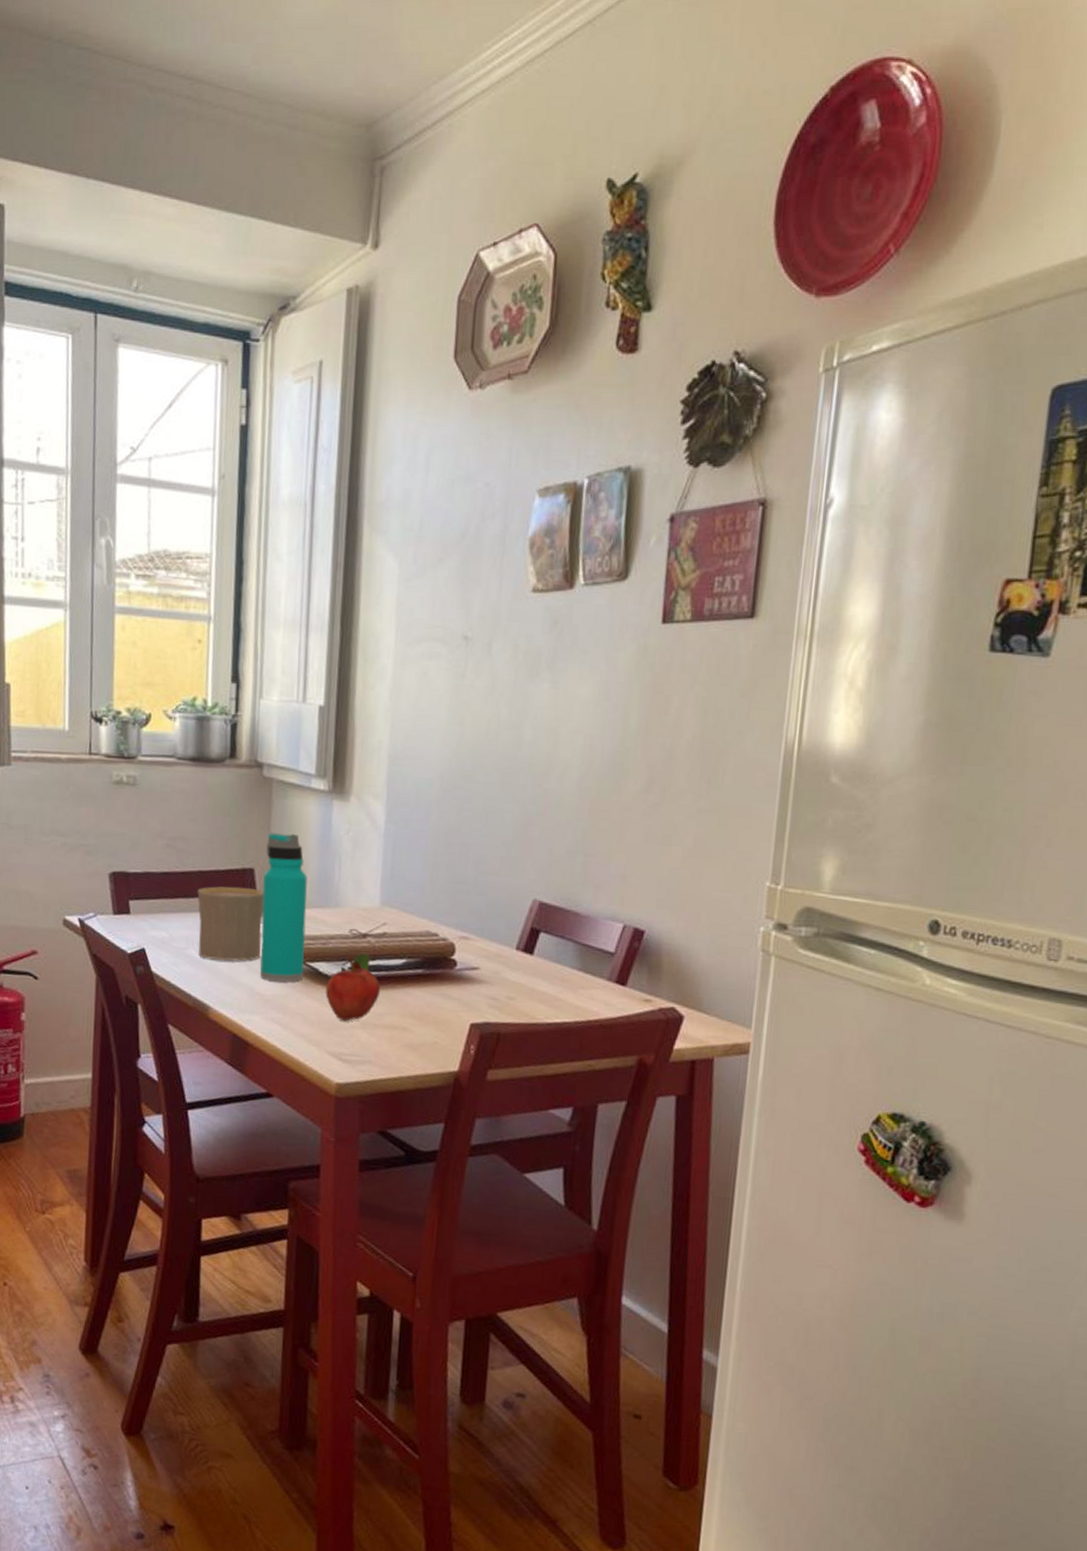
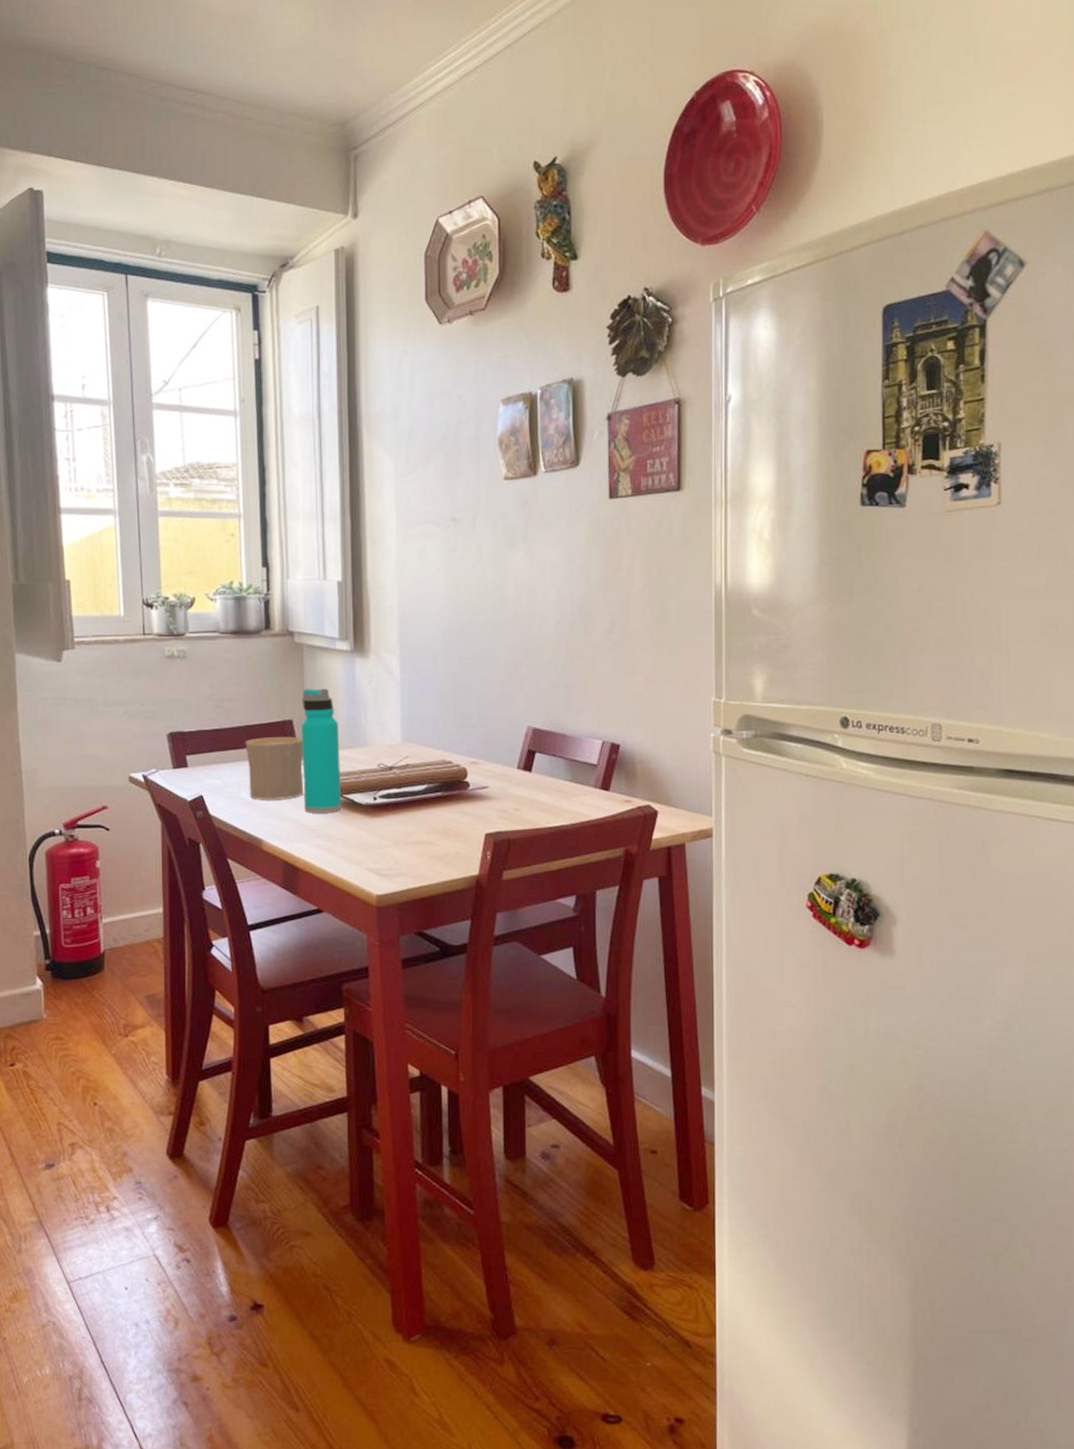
fruit: present [325,953,381,1022] -> none [361,783,408,842]

